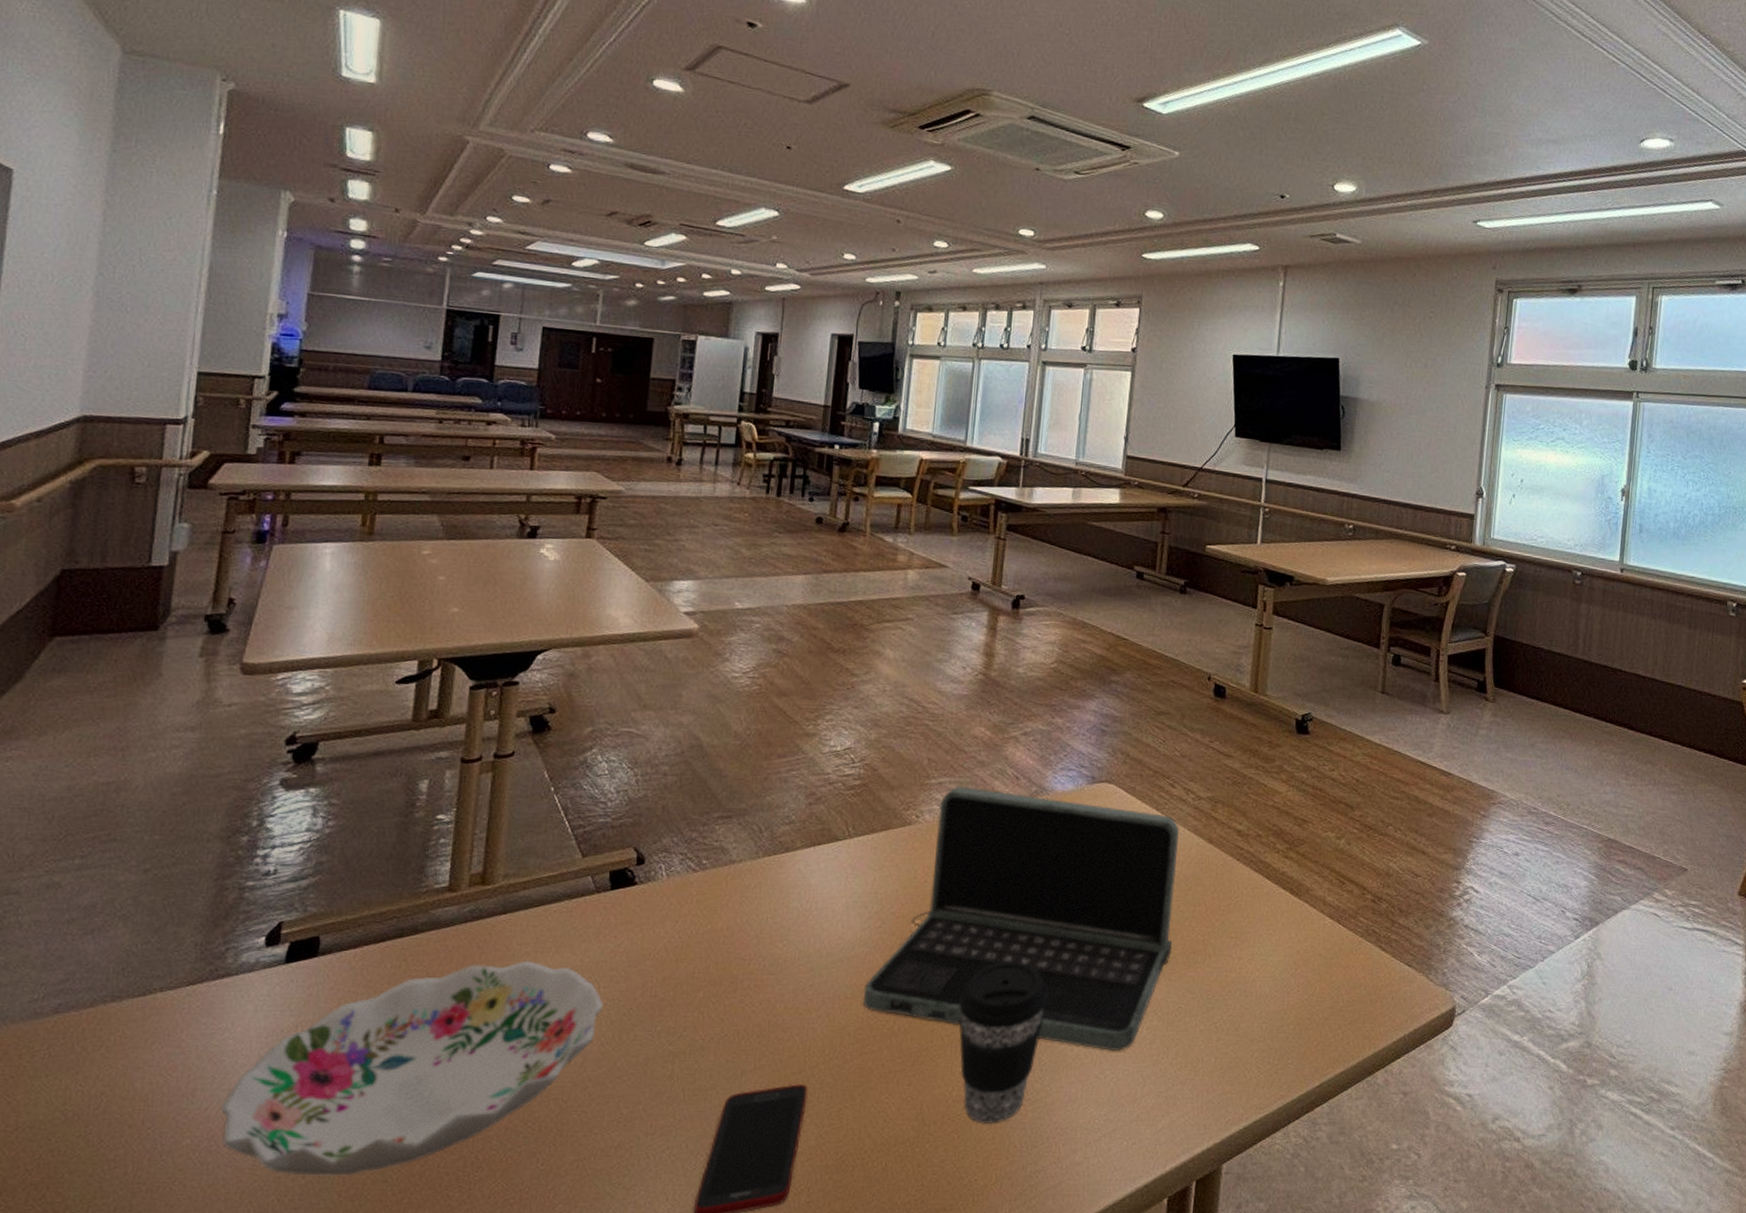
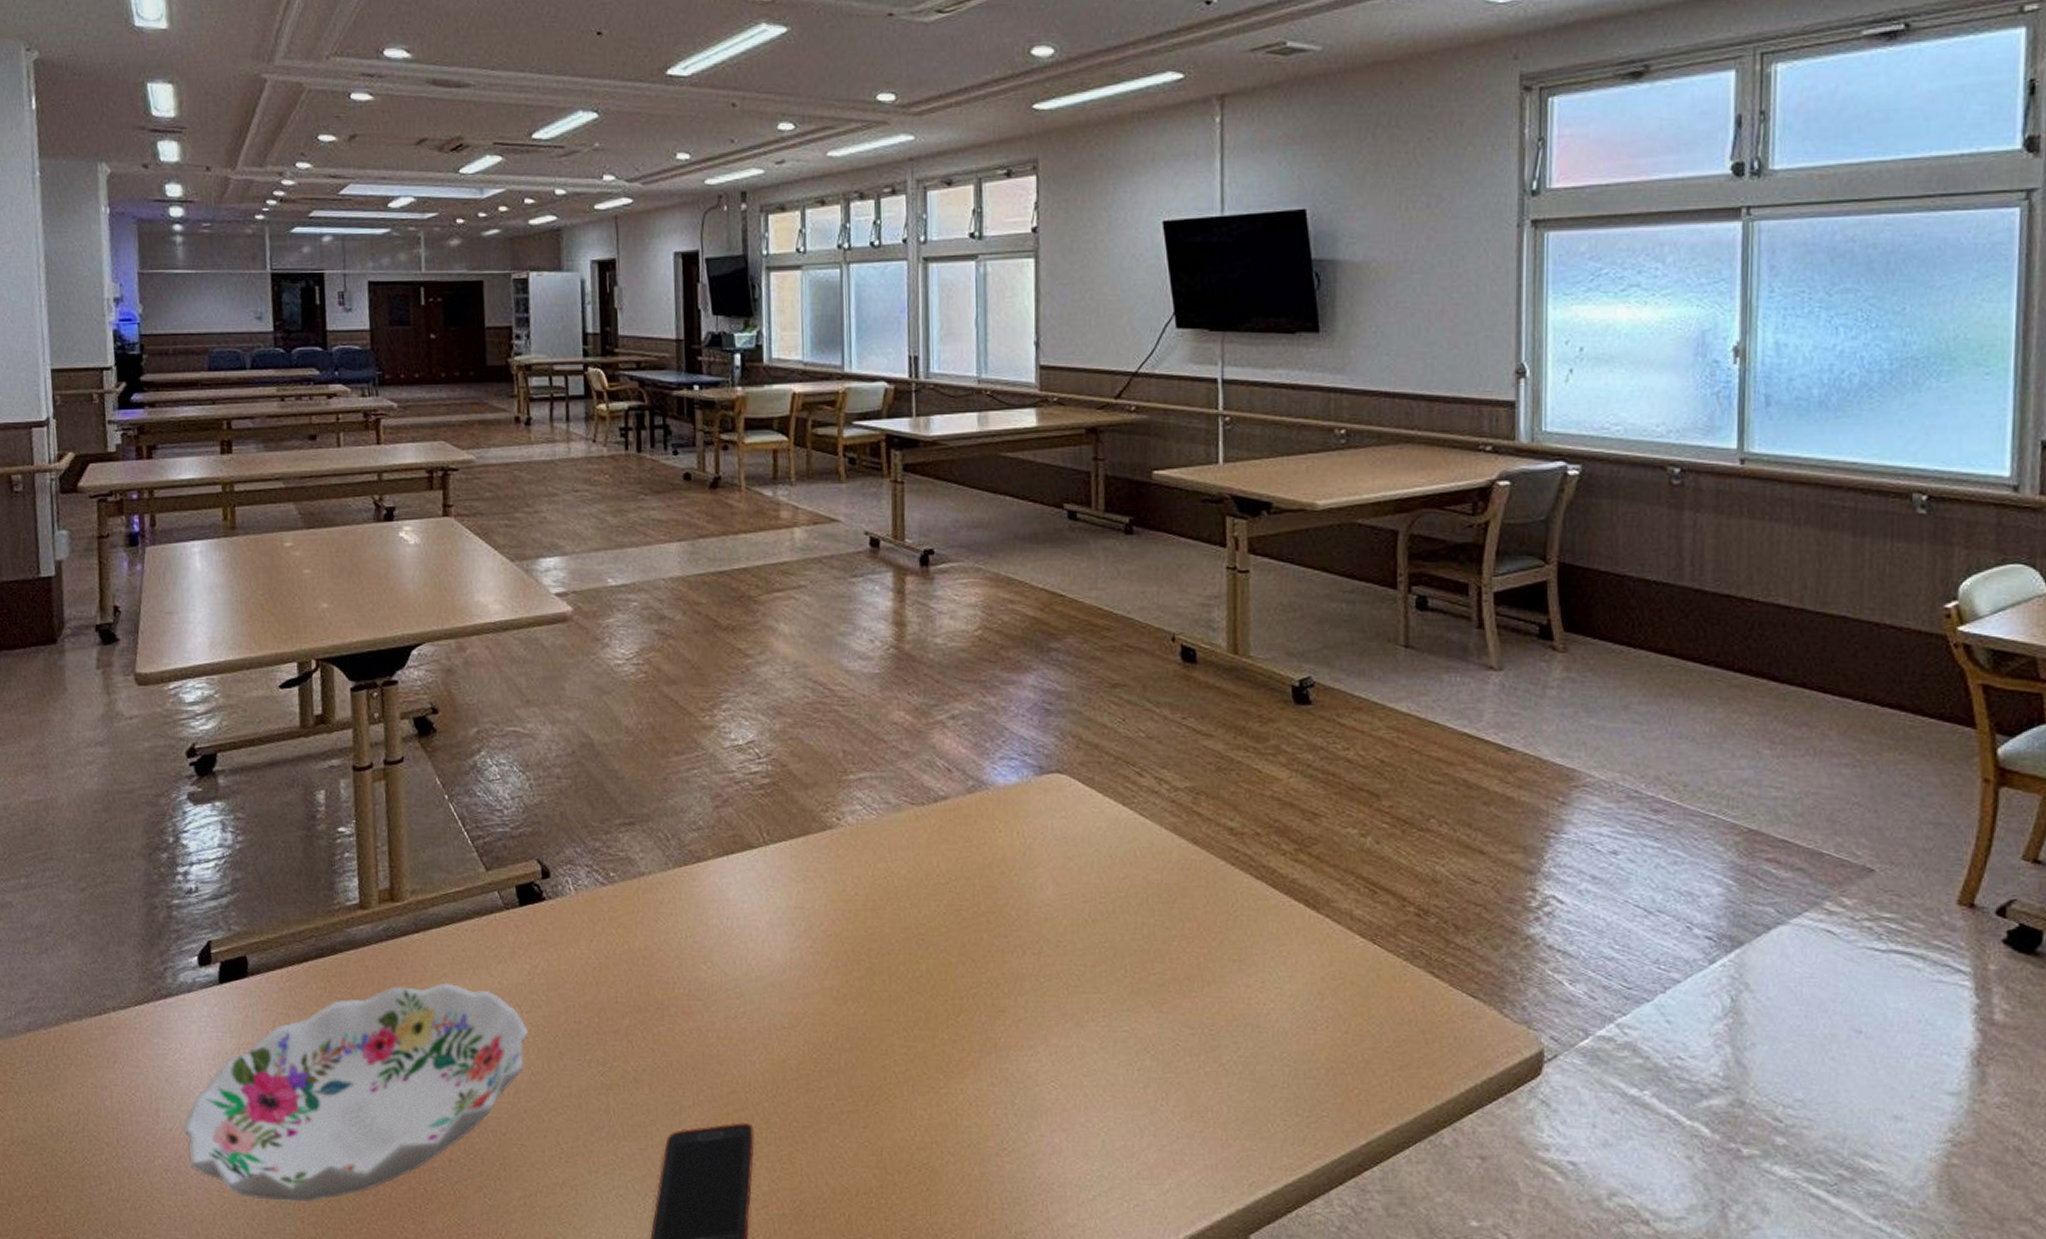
laptop: present [863,786,1180,1052] -> none [802,782,1160,1096]
coffee cup: present [959,961,1048,1125] -> none [911,987,1014,1177]

